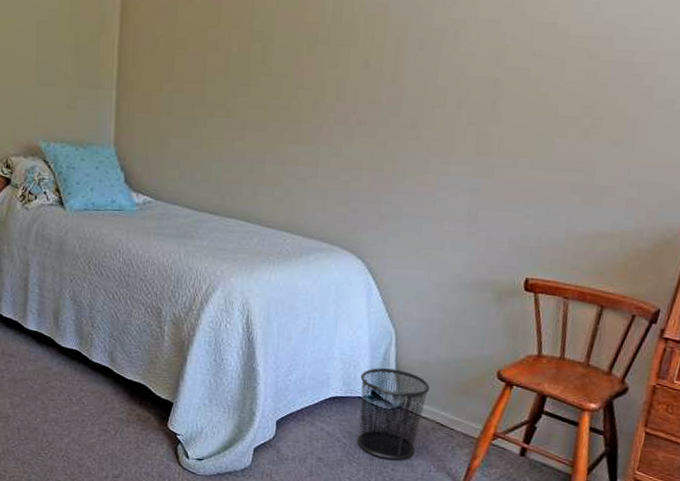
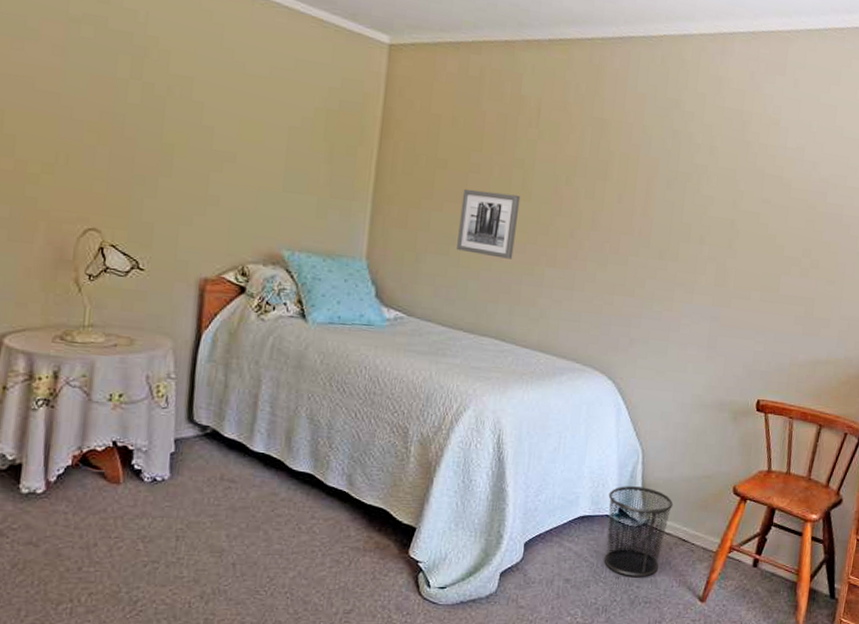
wall art: none [199,68,261,138] -> present [457,188,521,259]

